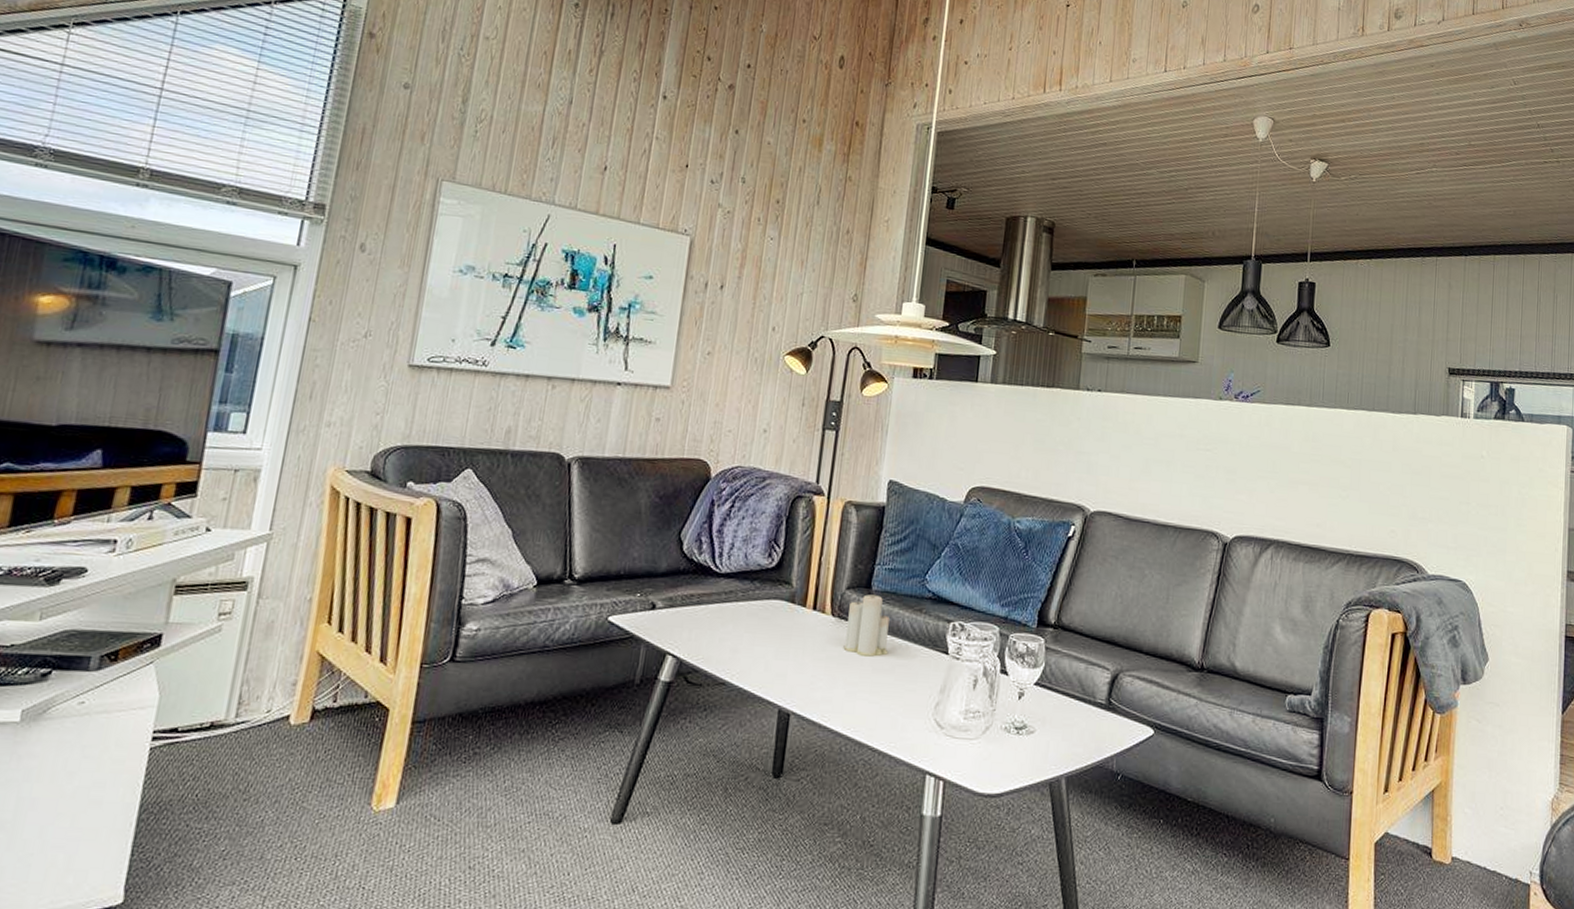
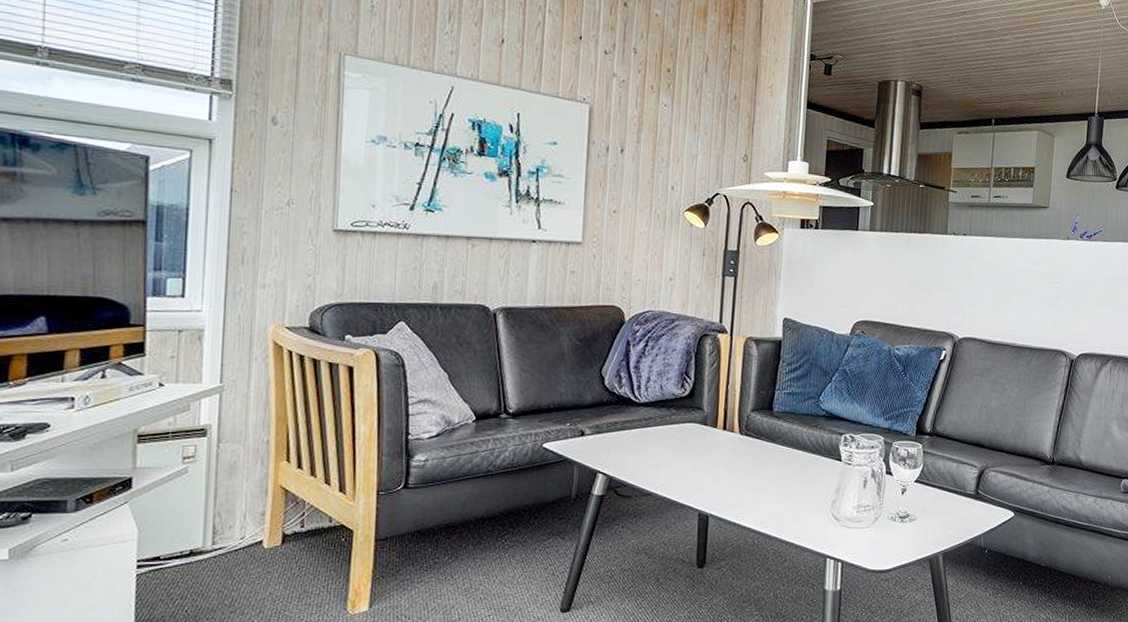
candle: present [843,592,890,657] -> none [751,413,790,466]

